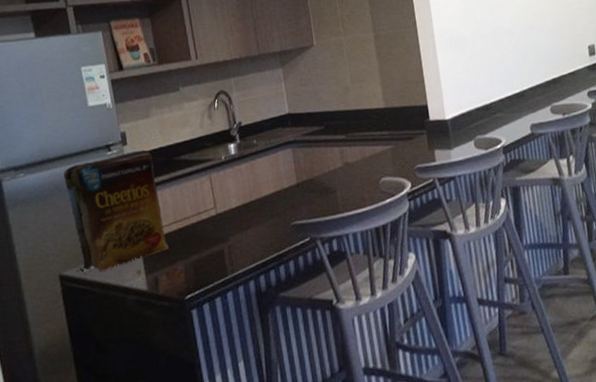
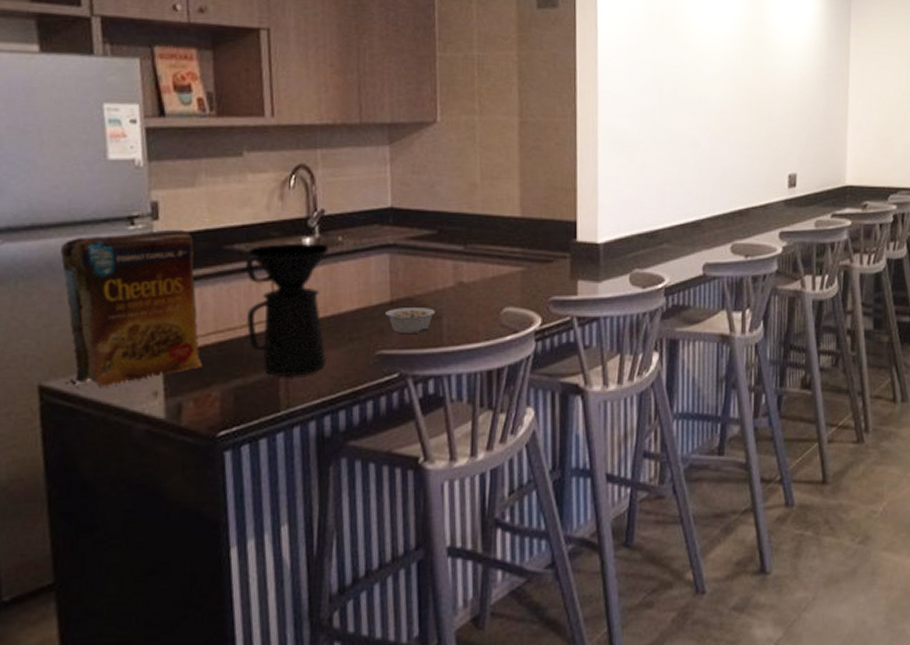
coffee maker: none [190,147,257,251] -> present [245,243,330,378]
legume: none [294,185,331,207] -> present [386,308,435,333]

